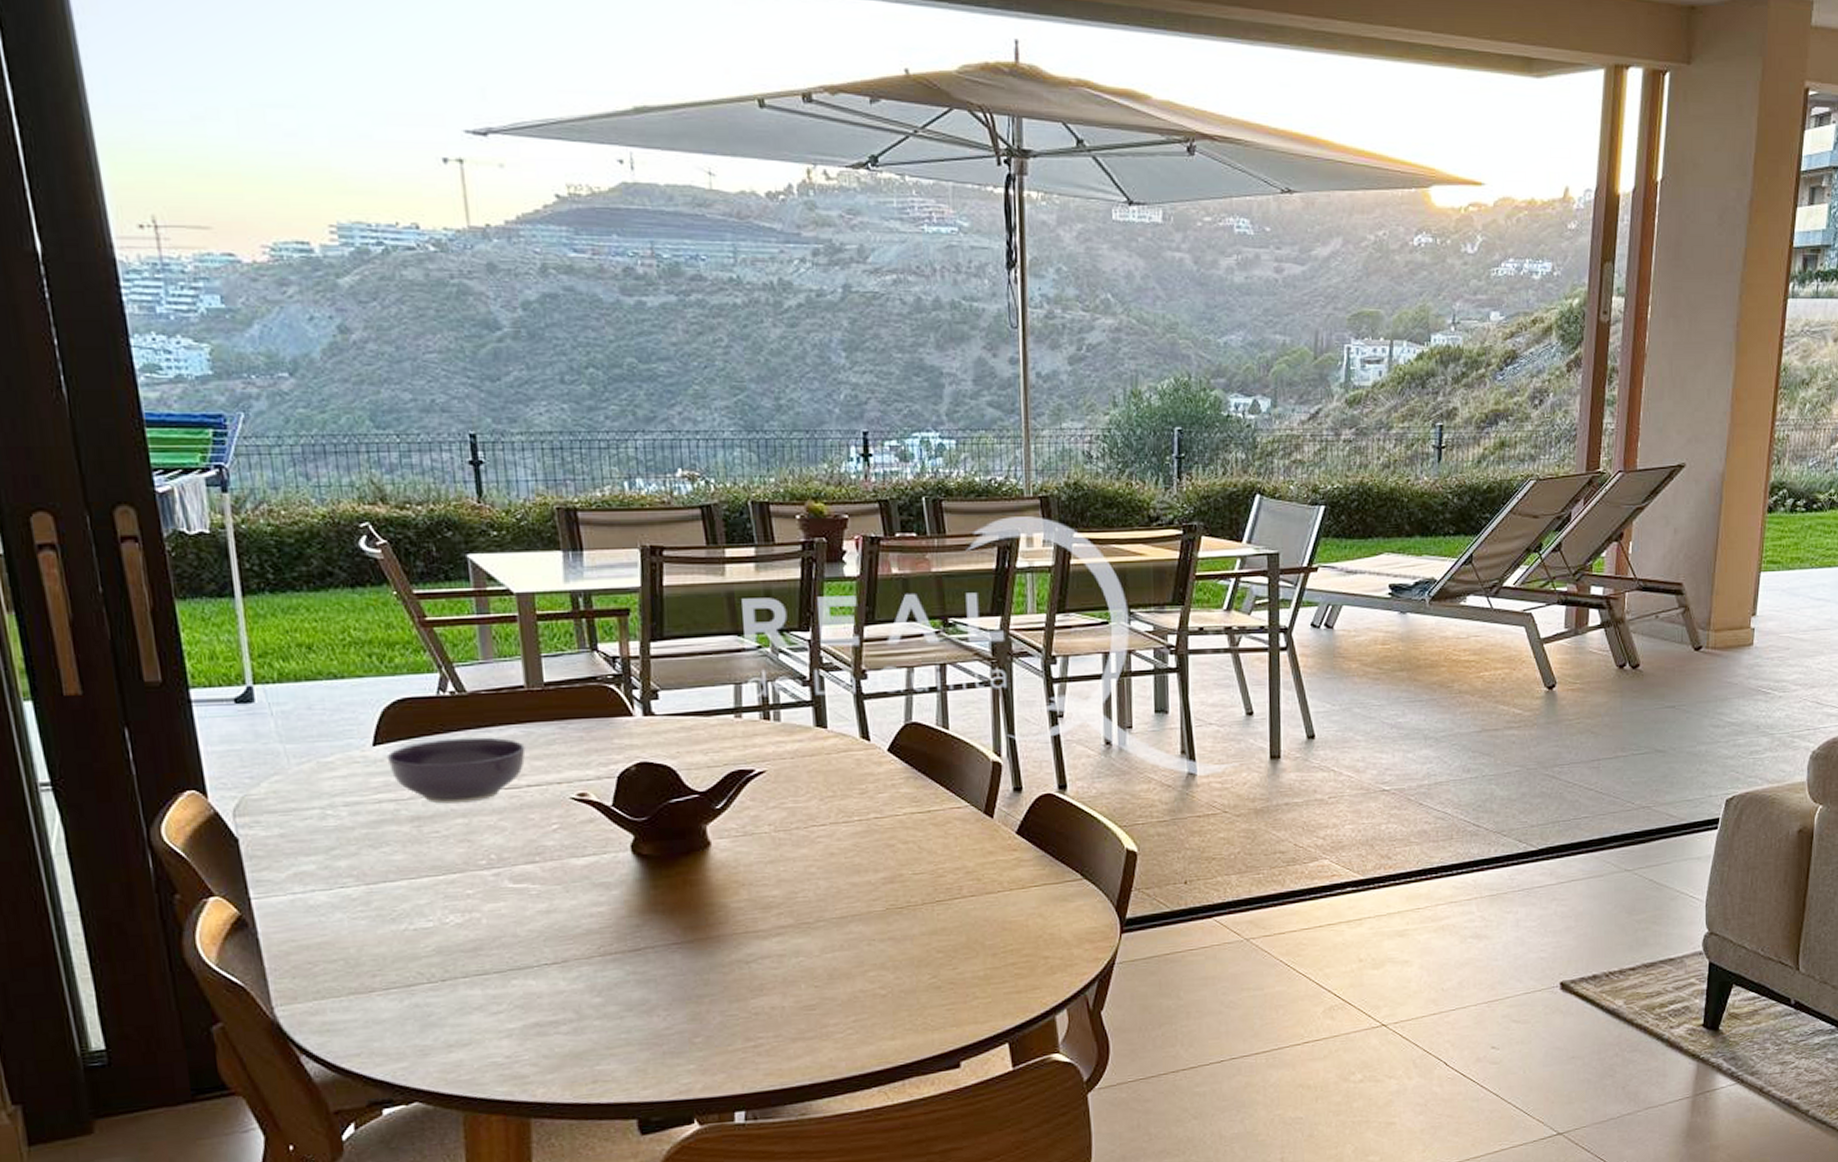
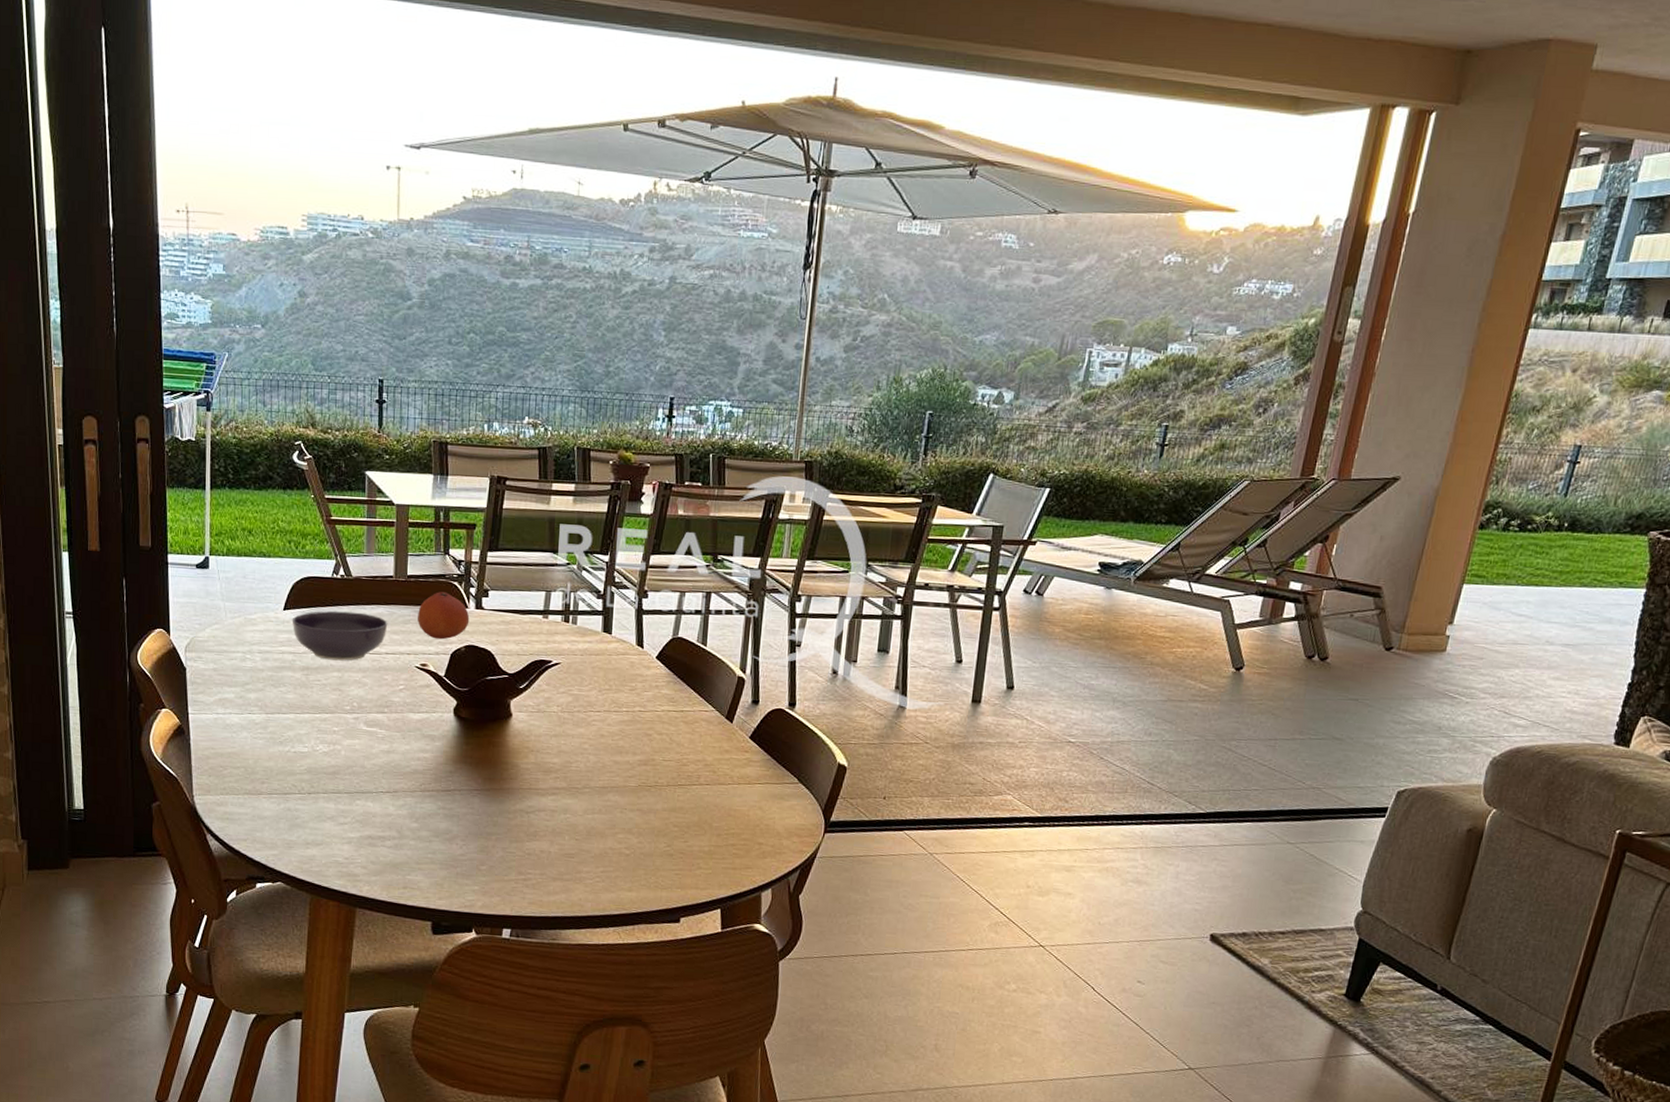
fruit: none [565,699,638,760] -> present [418,592,470,640]

